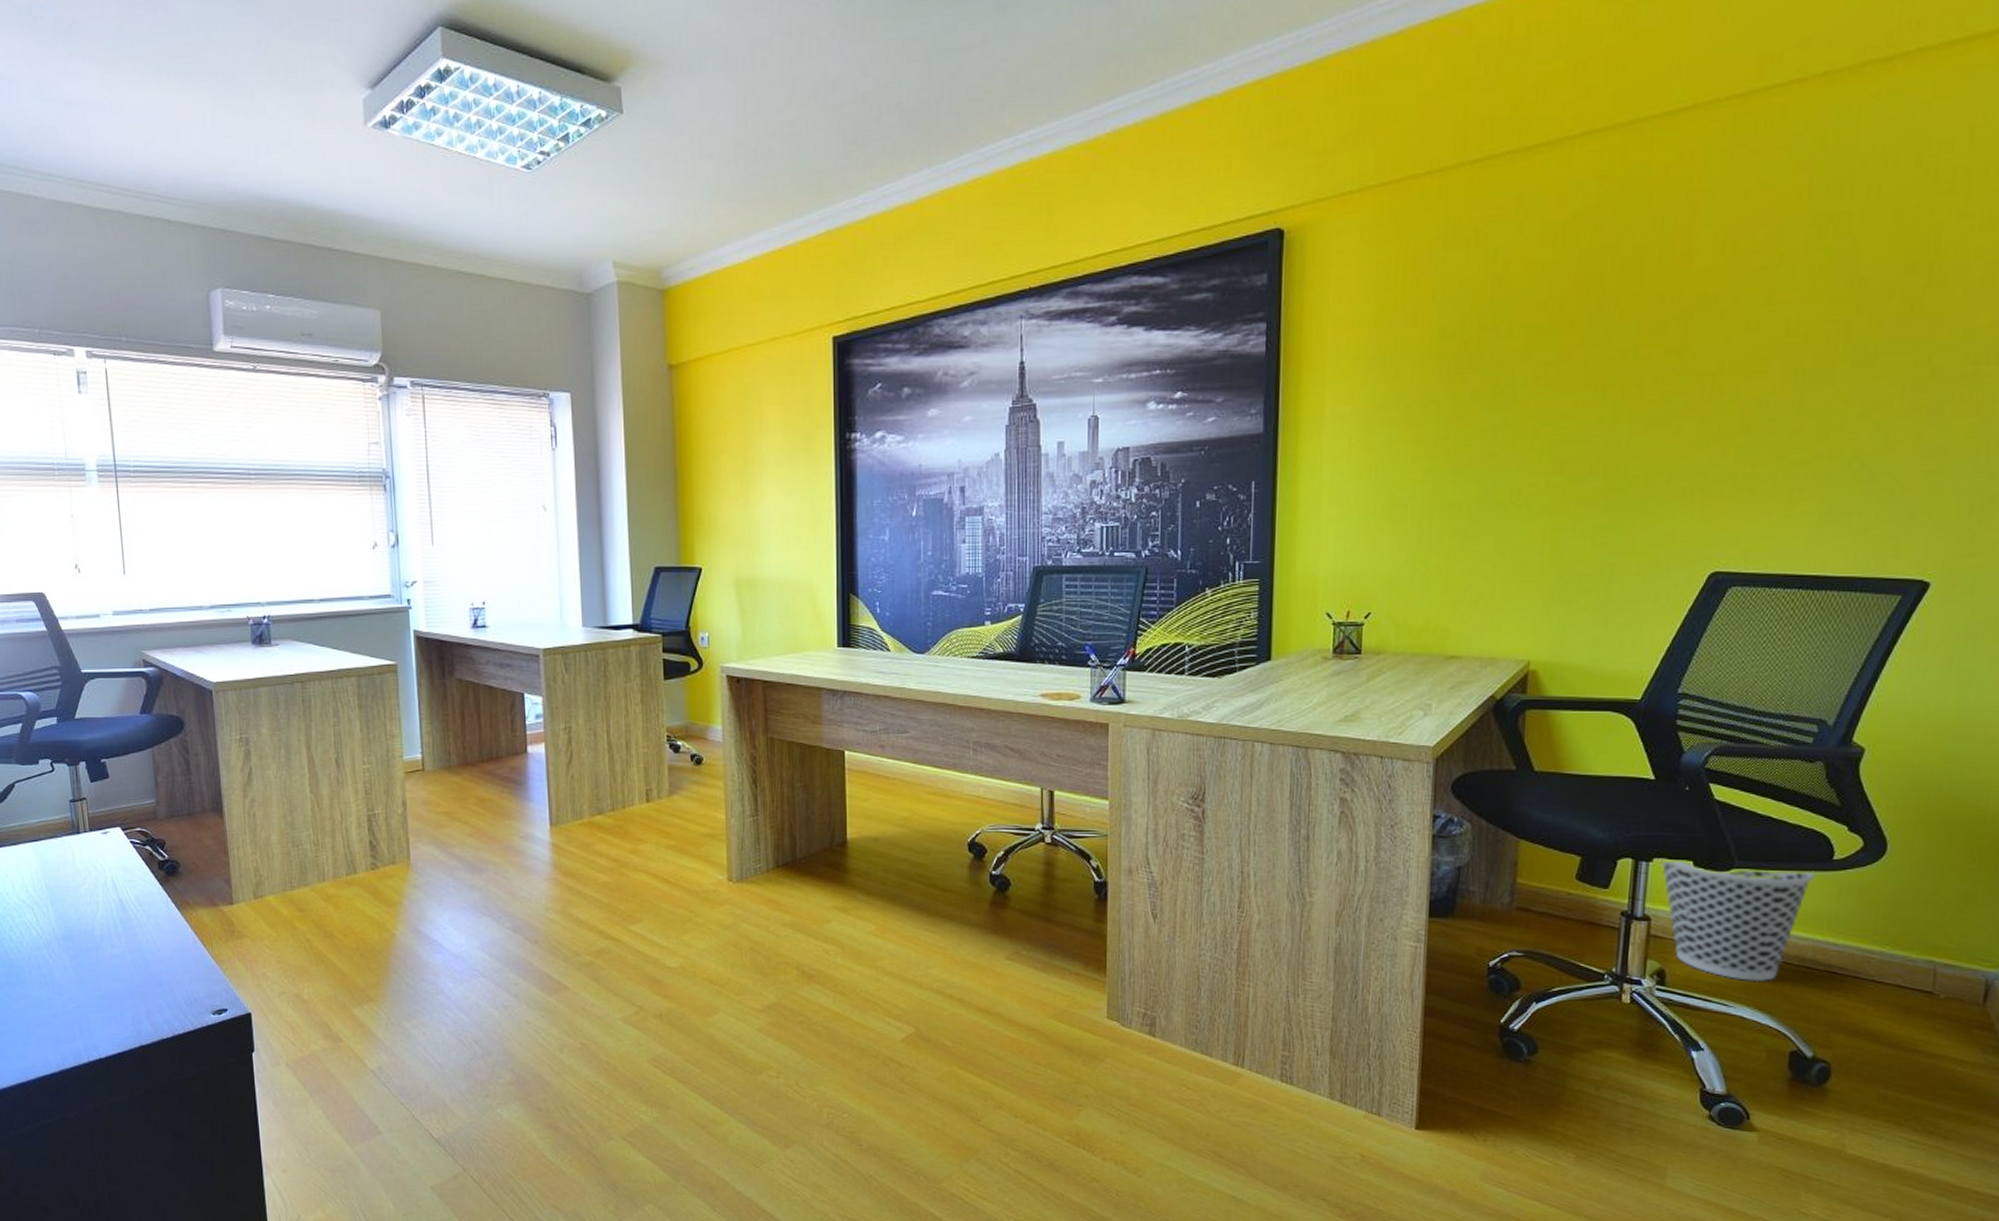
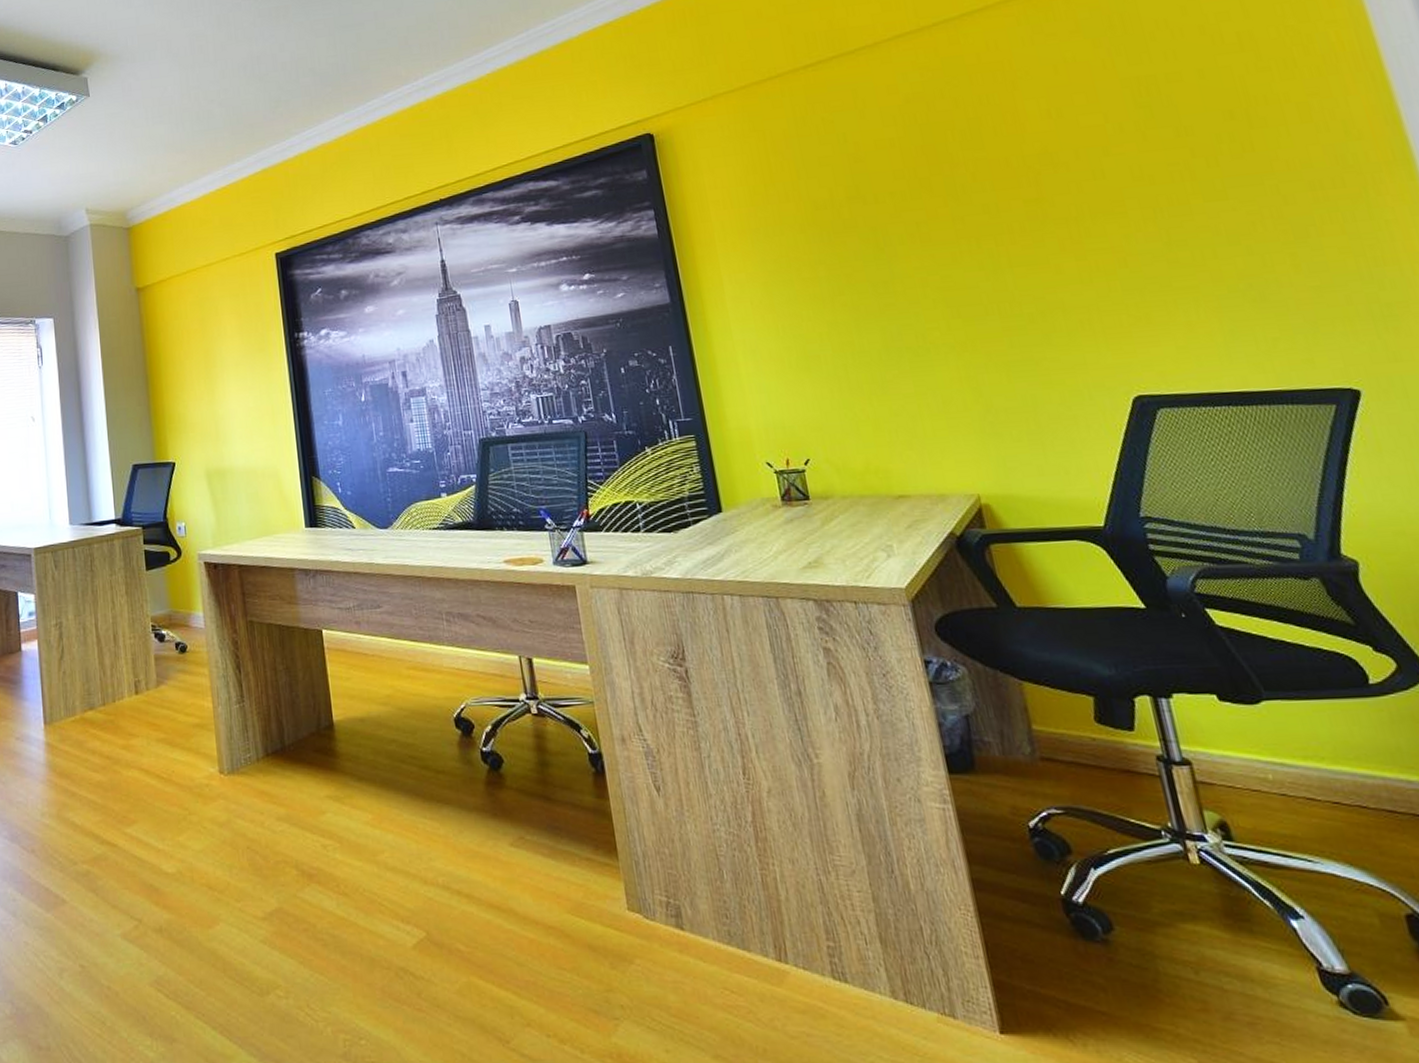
wastebasket: present [1661,860,1816,982] -> none [1181,695,1357,832]

